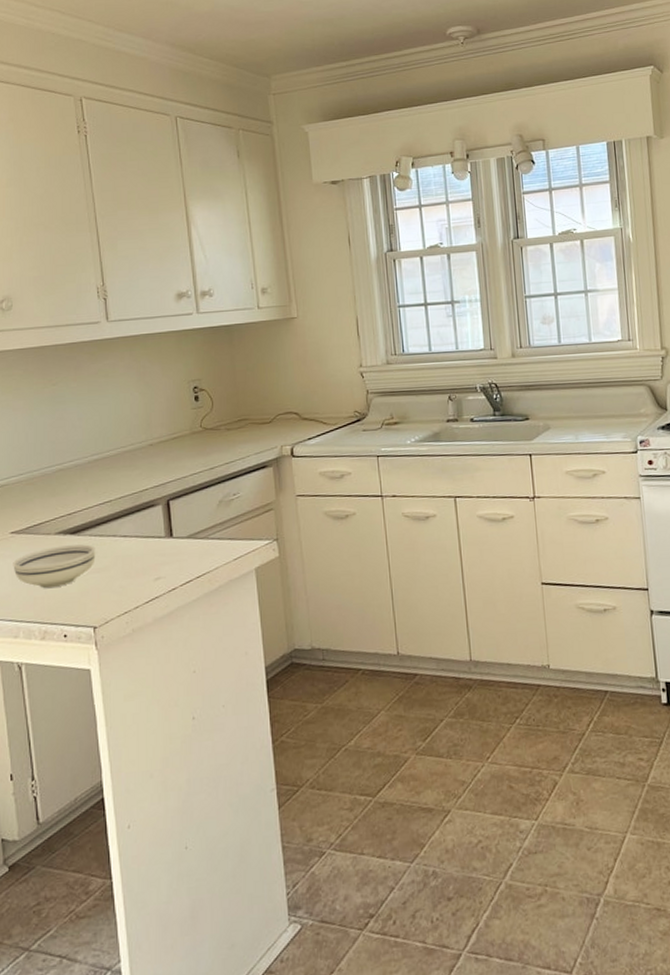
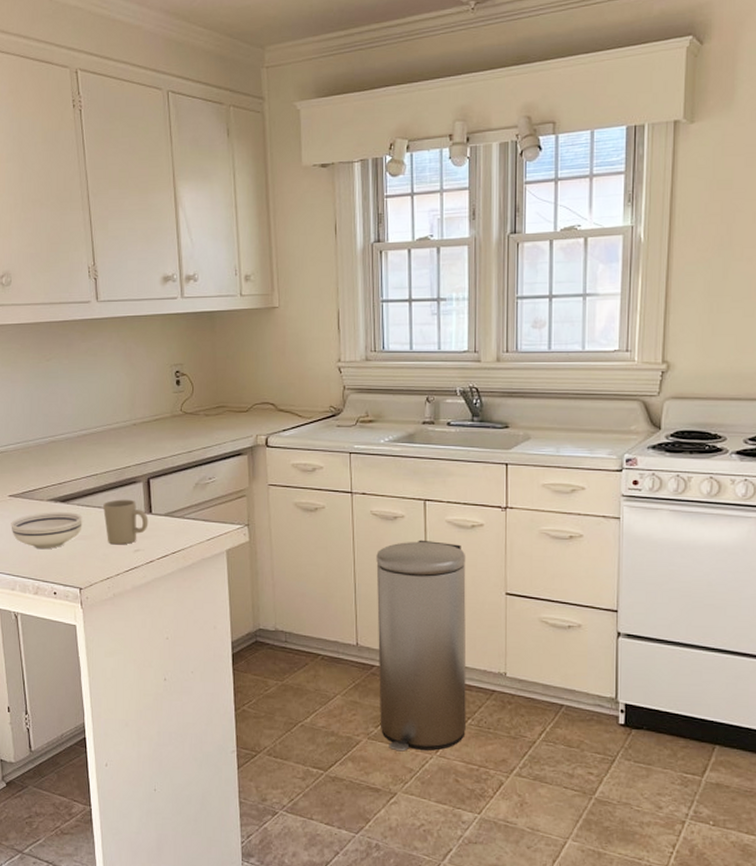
mug: none [119,524,170,575] -> present [103,499,149,545]
pedal bin: none [411,537,515,764] -> present [376,539,467,752]

